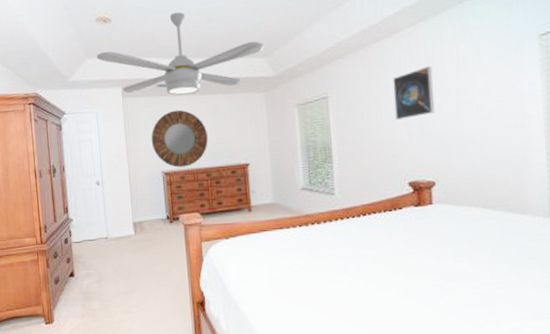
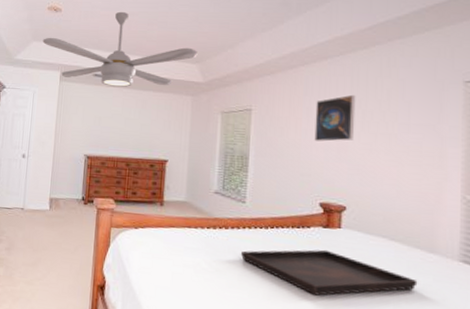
home mirror: present [151,109,208,168] -> none [79,99,133,154]
serving tray: none [336,228,513,275] -> present [240,249,418,296]

